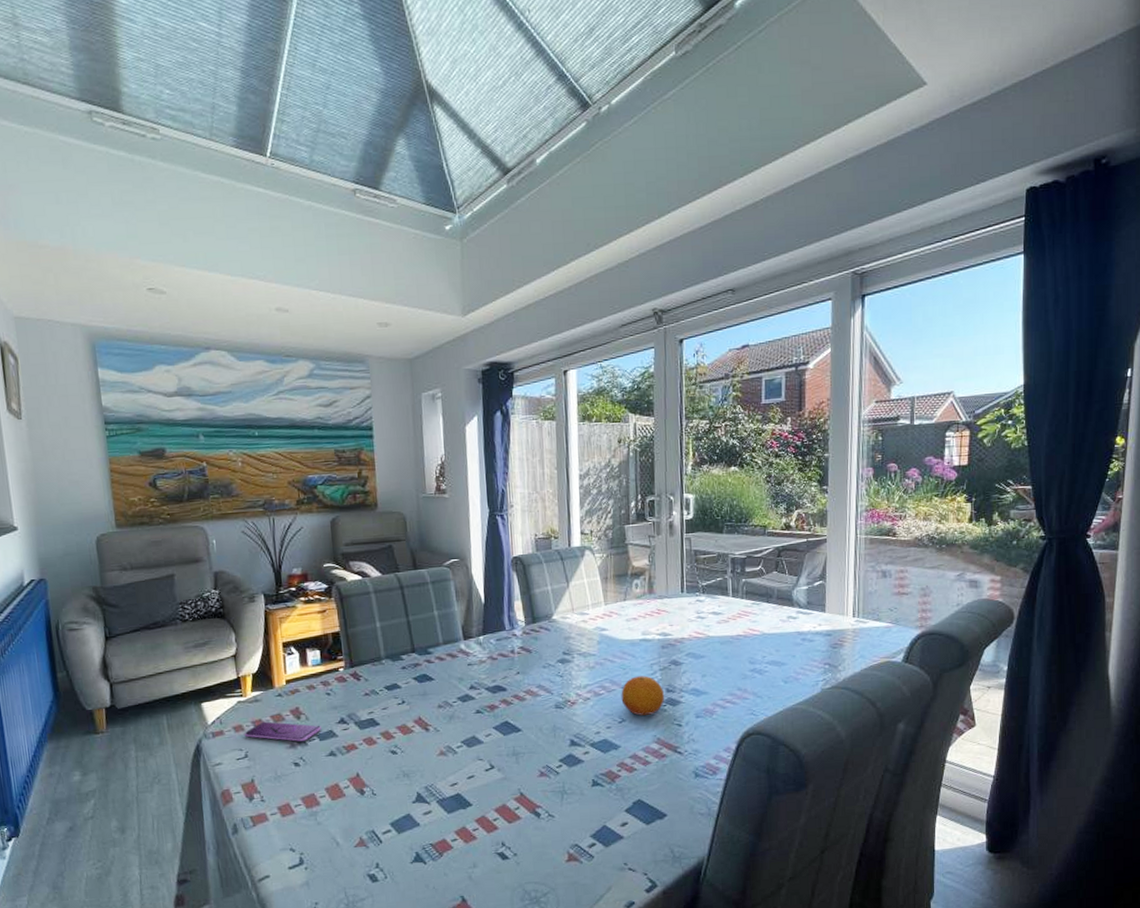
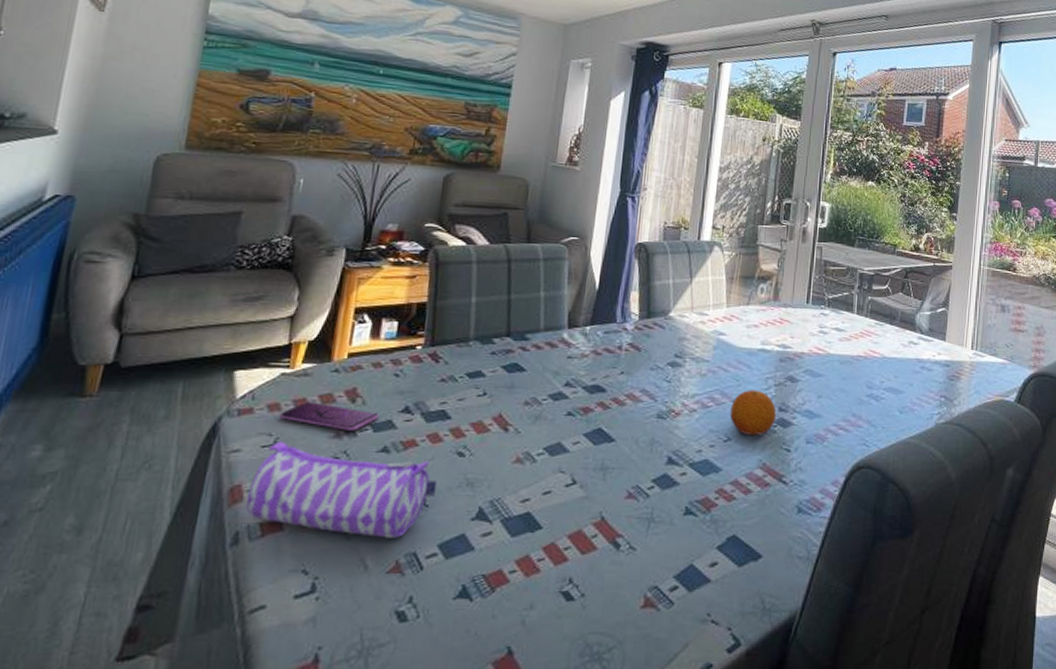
pencil case: none [235,754,380,821] -> present [245,441,438,538]

